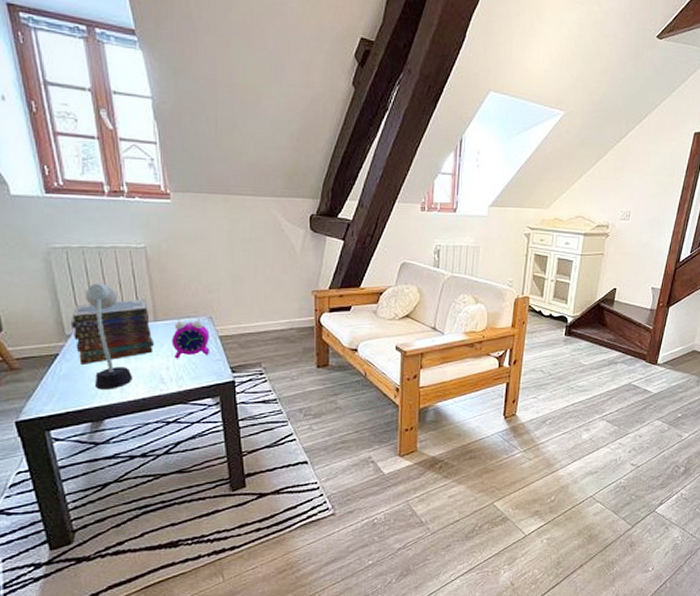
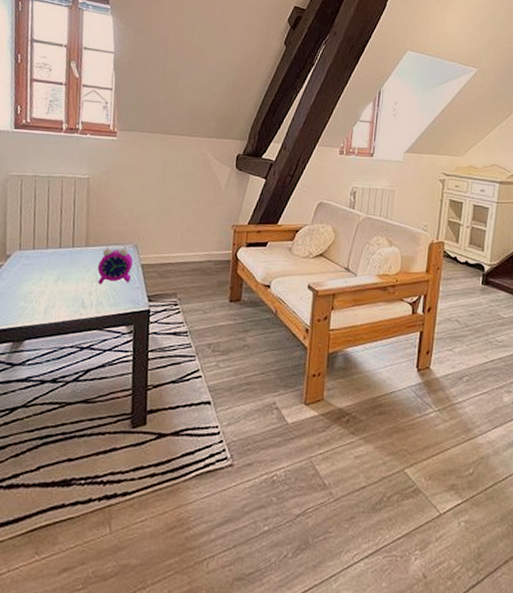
book stack: present [70,299,155,364] -> none [12,225,82,284]
desk lamp: present [85,283,133,390] -> none [22,208,58,311]

